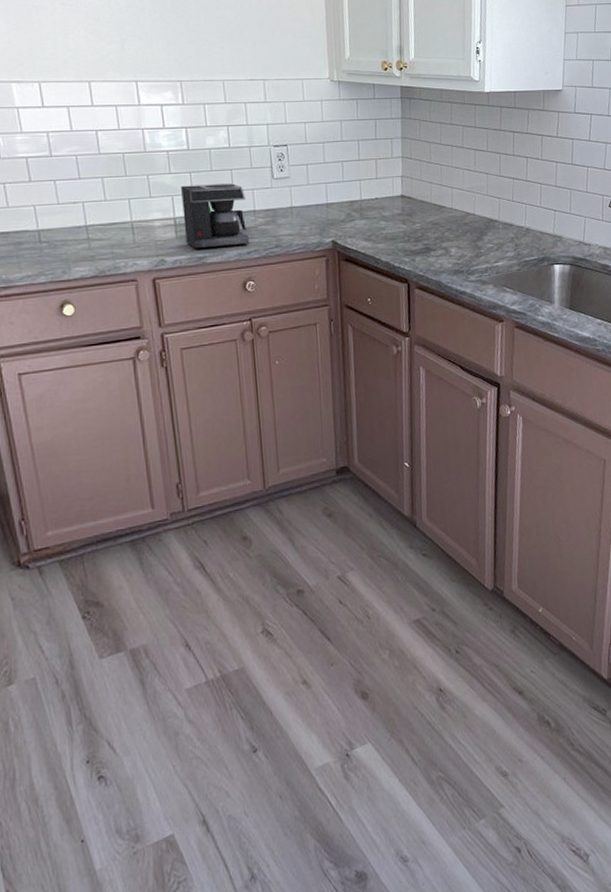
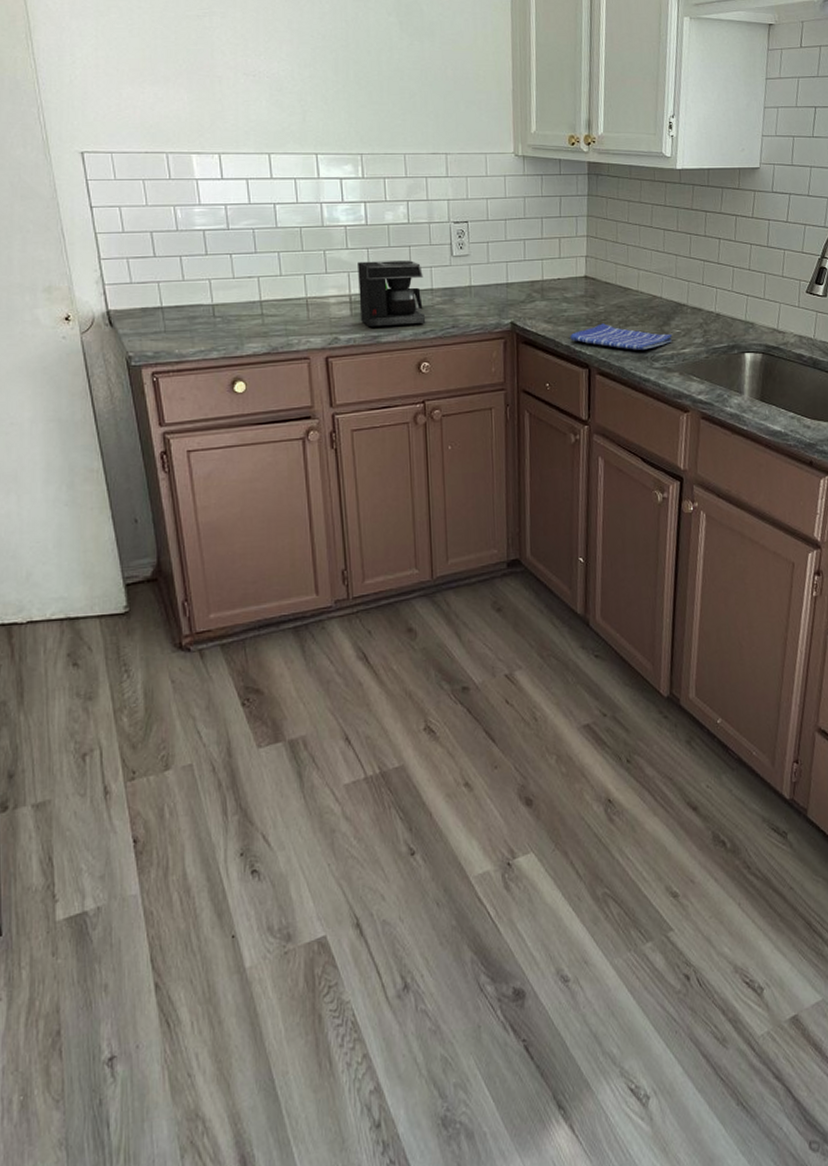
dish towel: none [389,240,486,265] -> present [570,323,673,350]

